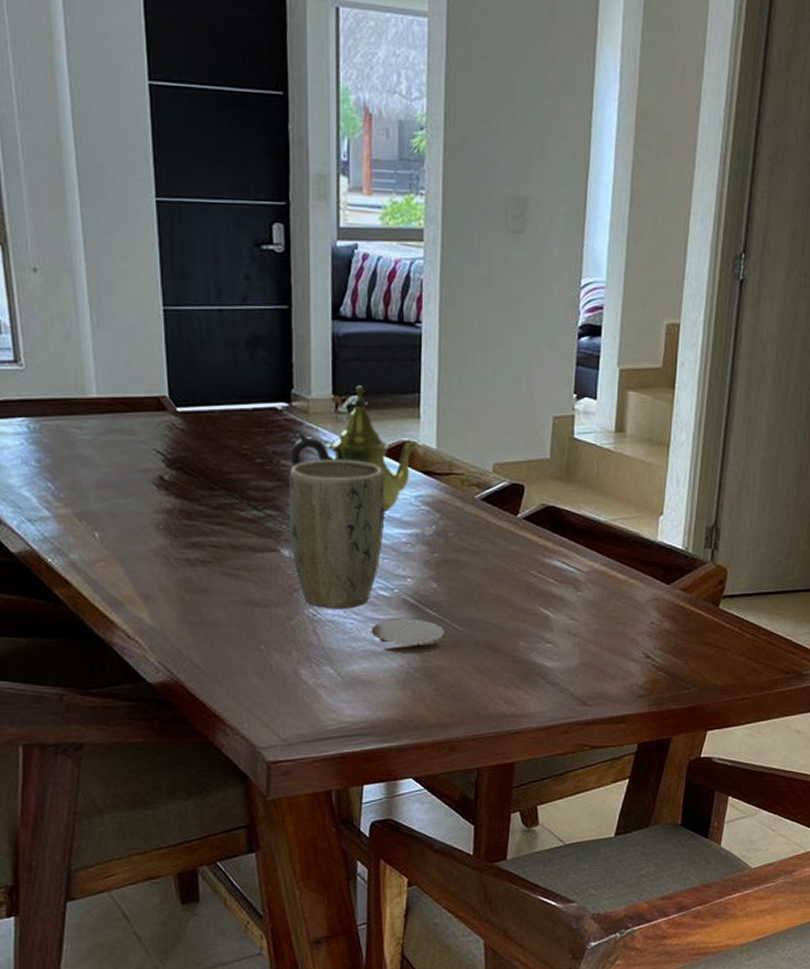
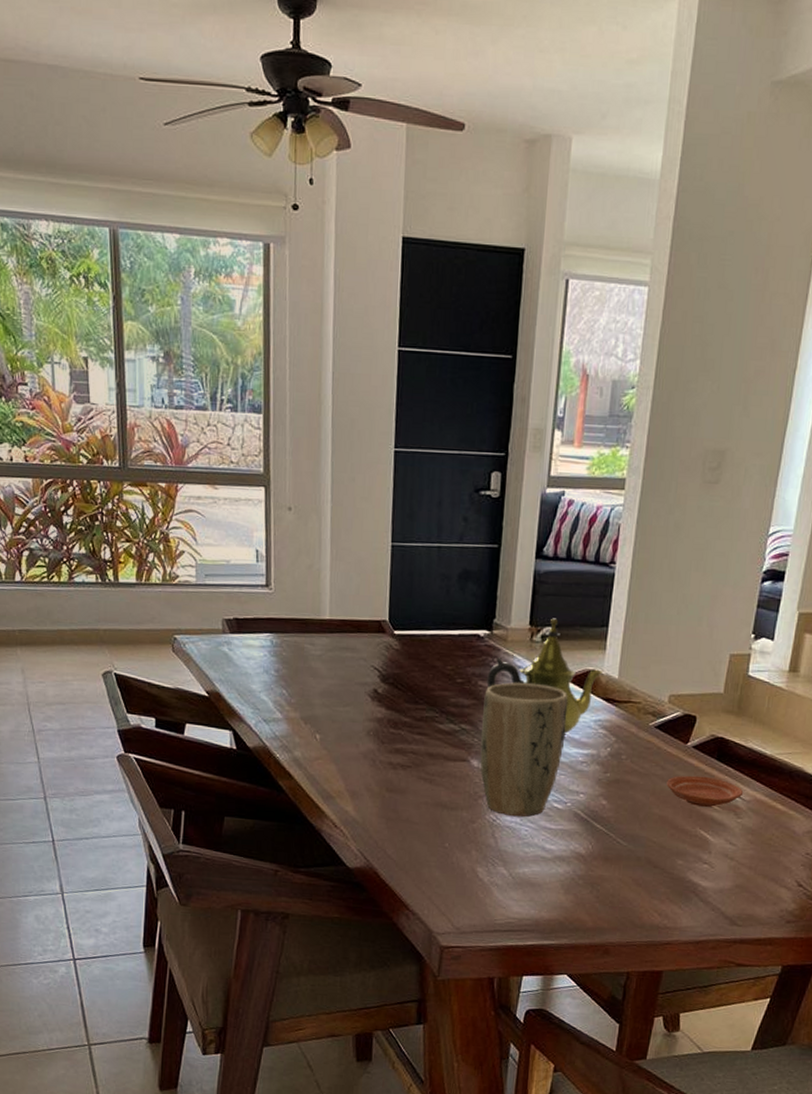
coaster: present [371,618,444,654] -> none [543,829,609,863]
plate: none [500,549,581,582] -> present [666,775,744,807]

